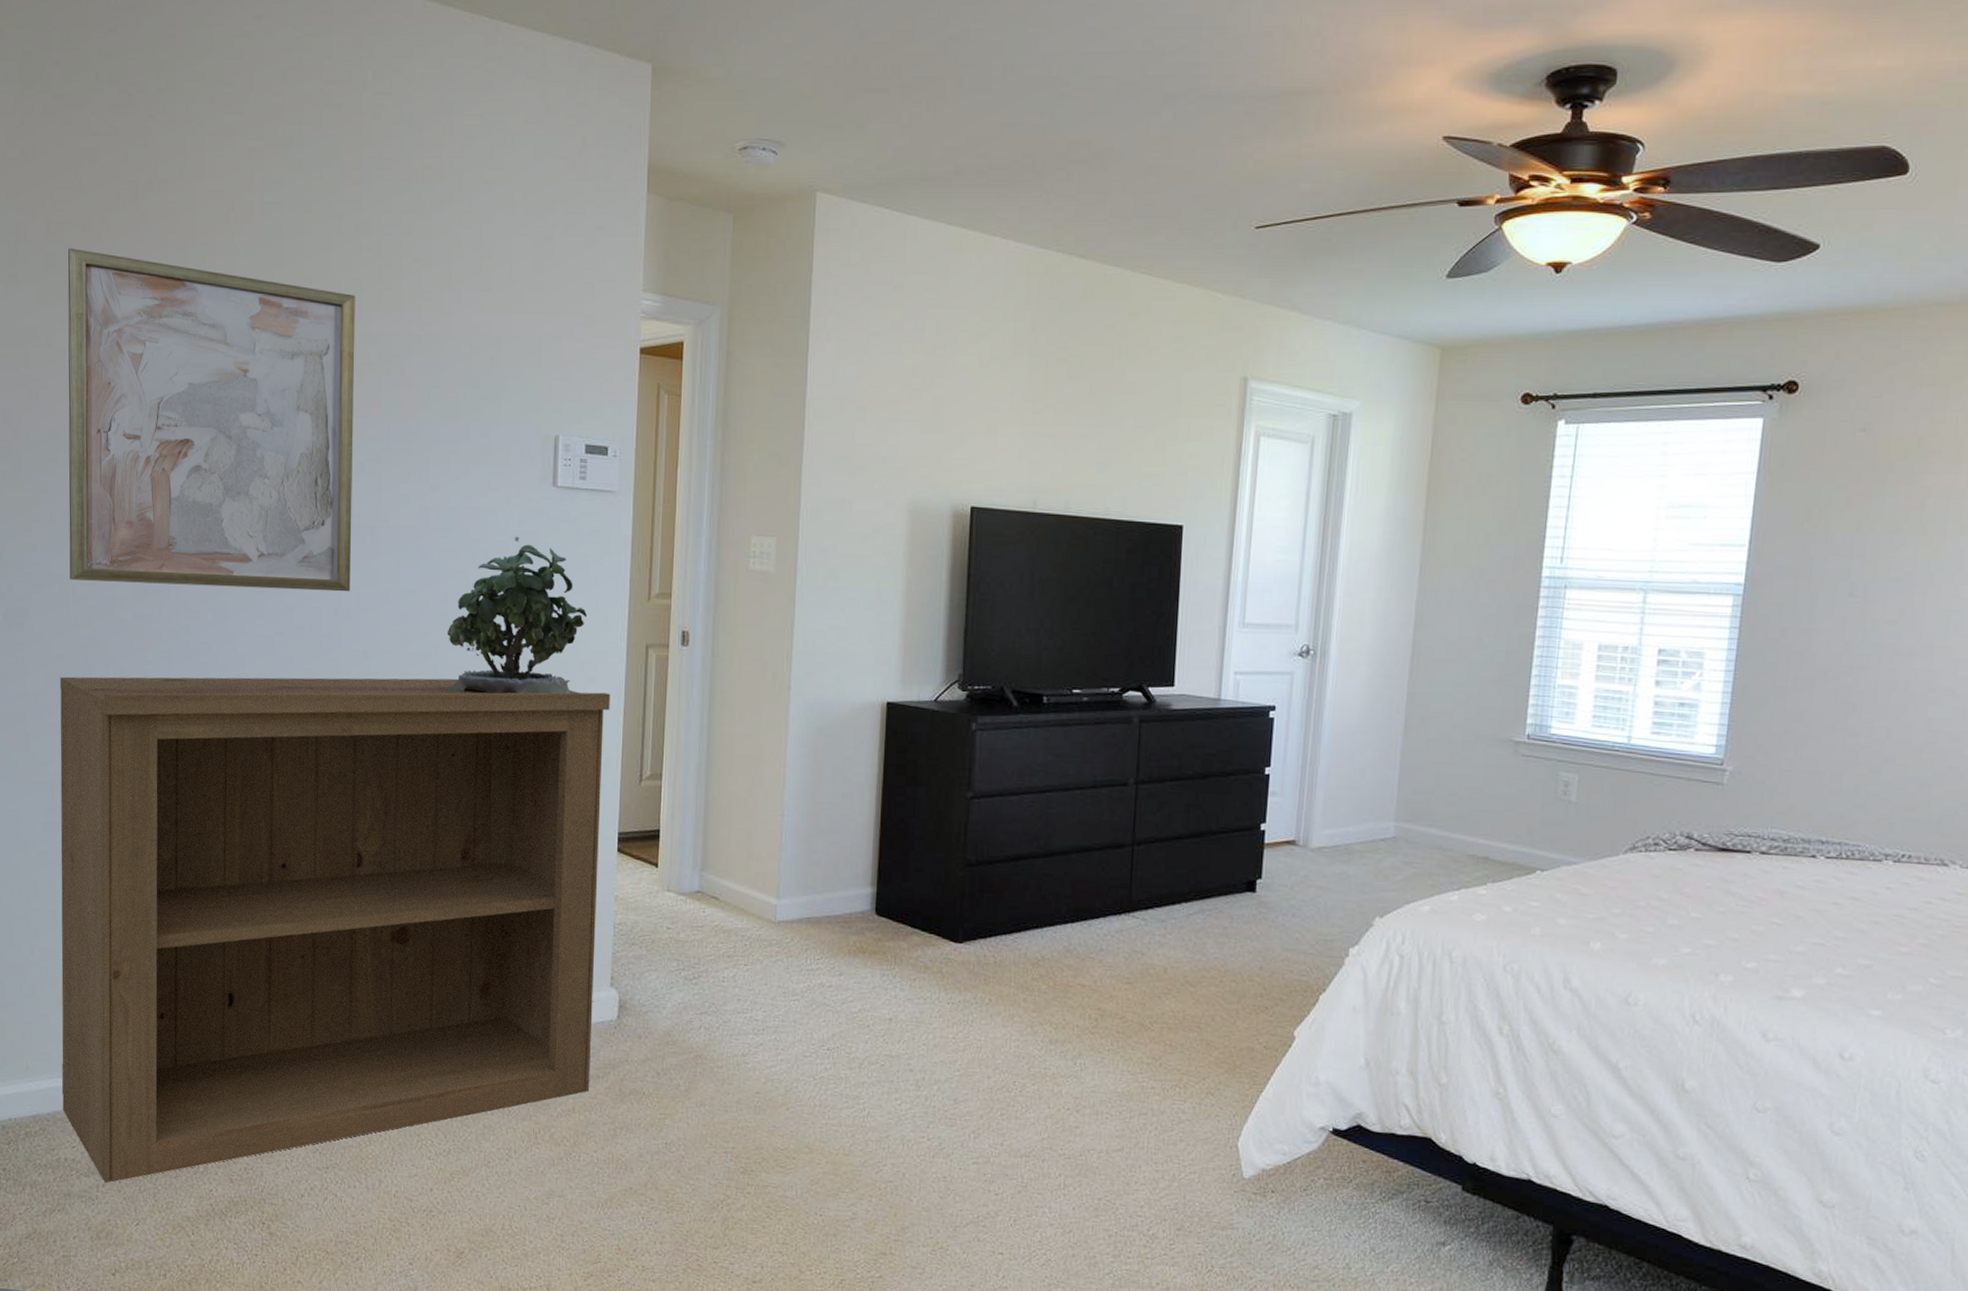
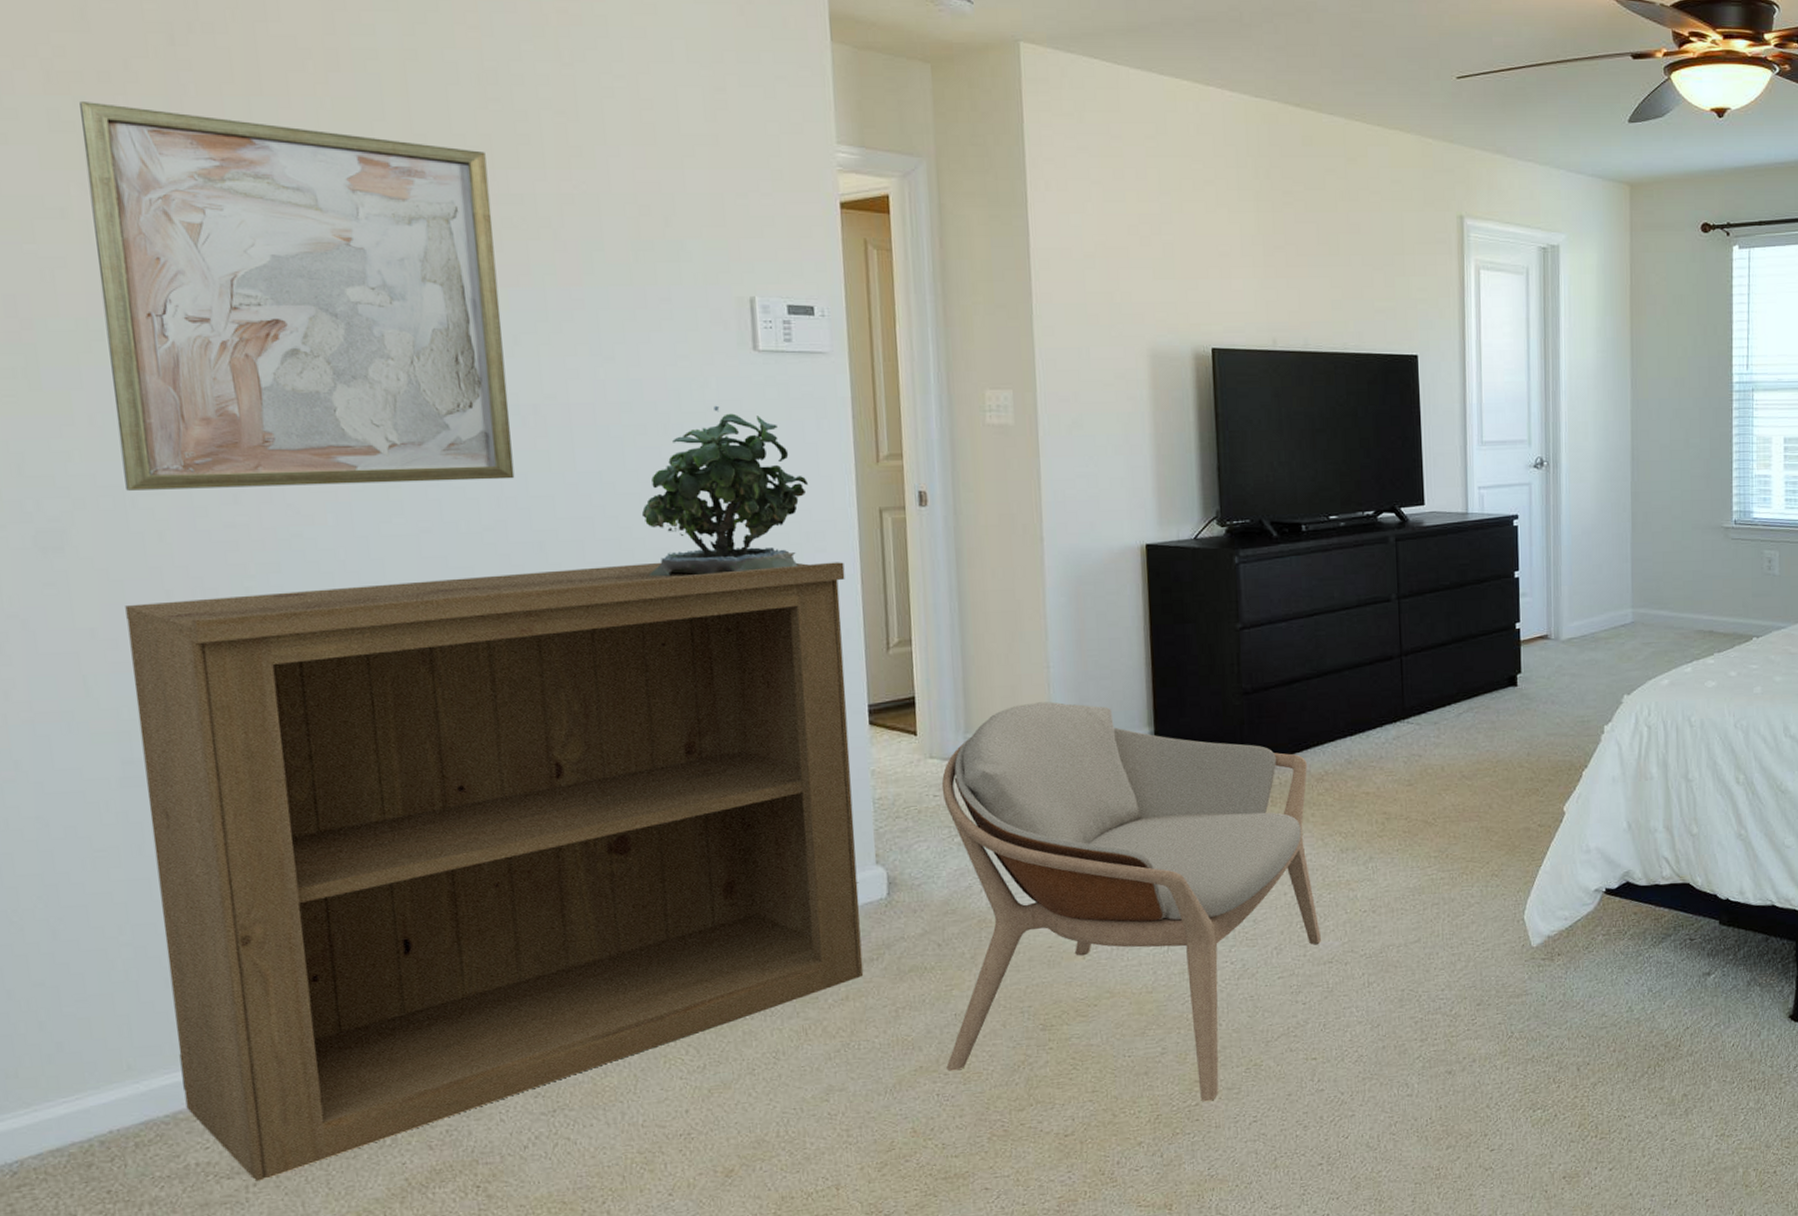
armchair: none [653,849,1024,1276] -> present [941,701,1321,1102]

